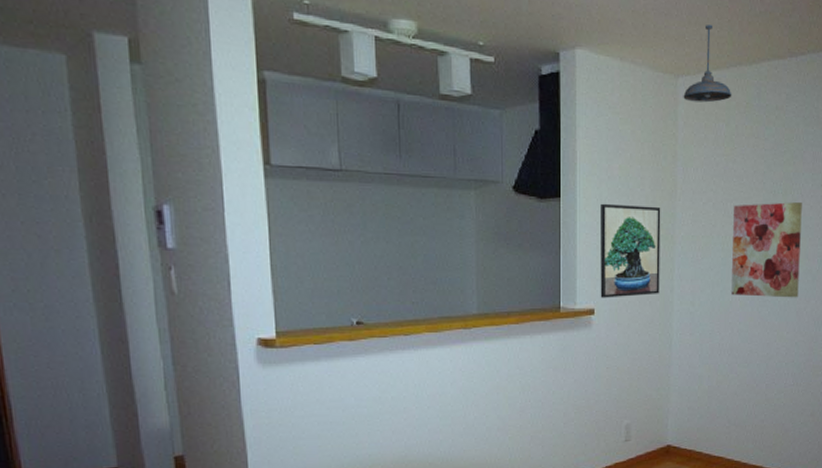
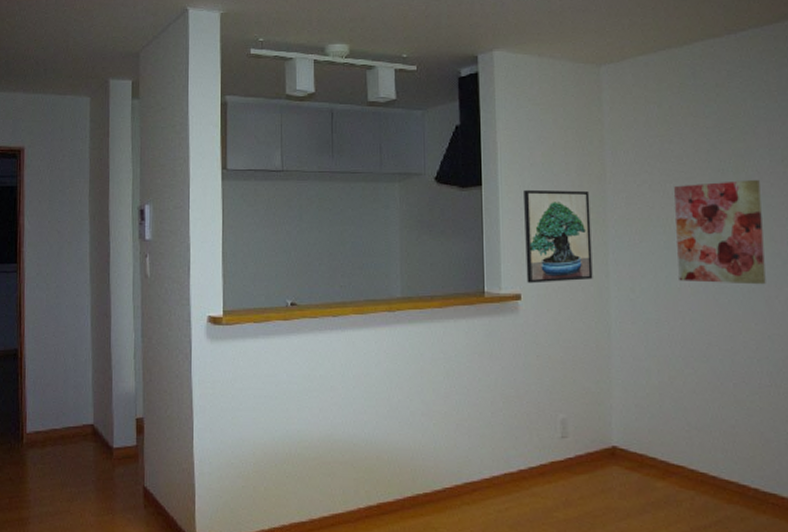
pendant light: present [683,24,732,103] -> none [607,13,663,87]

